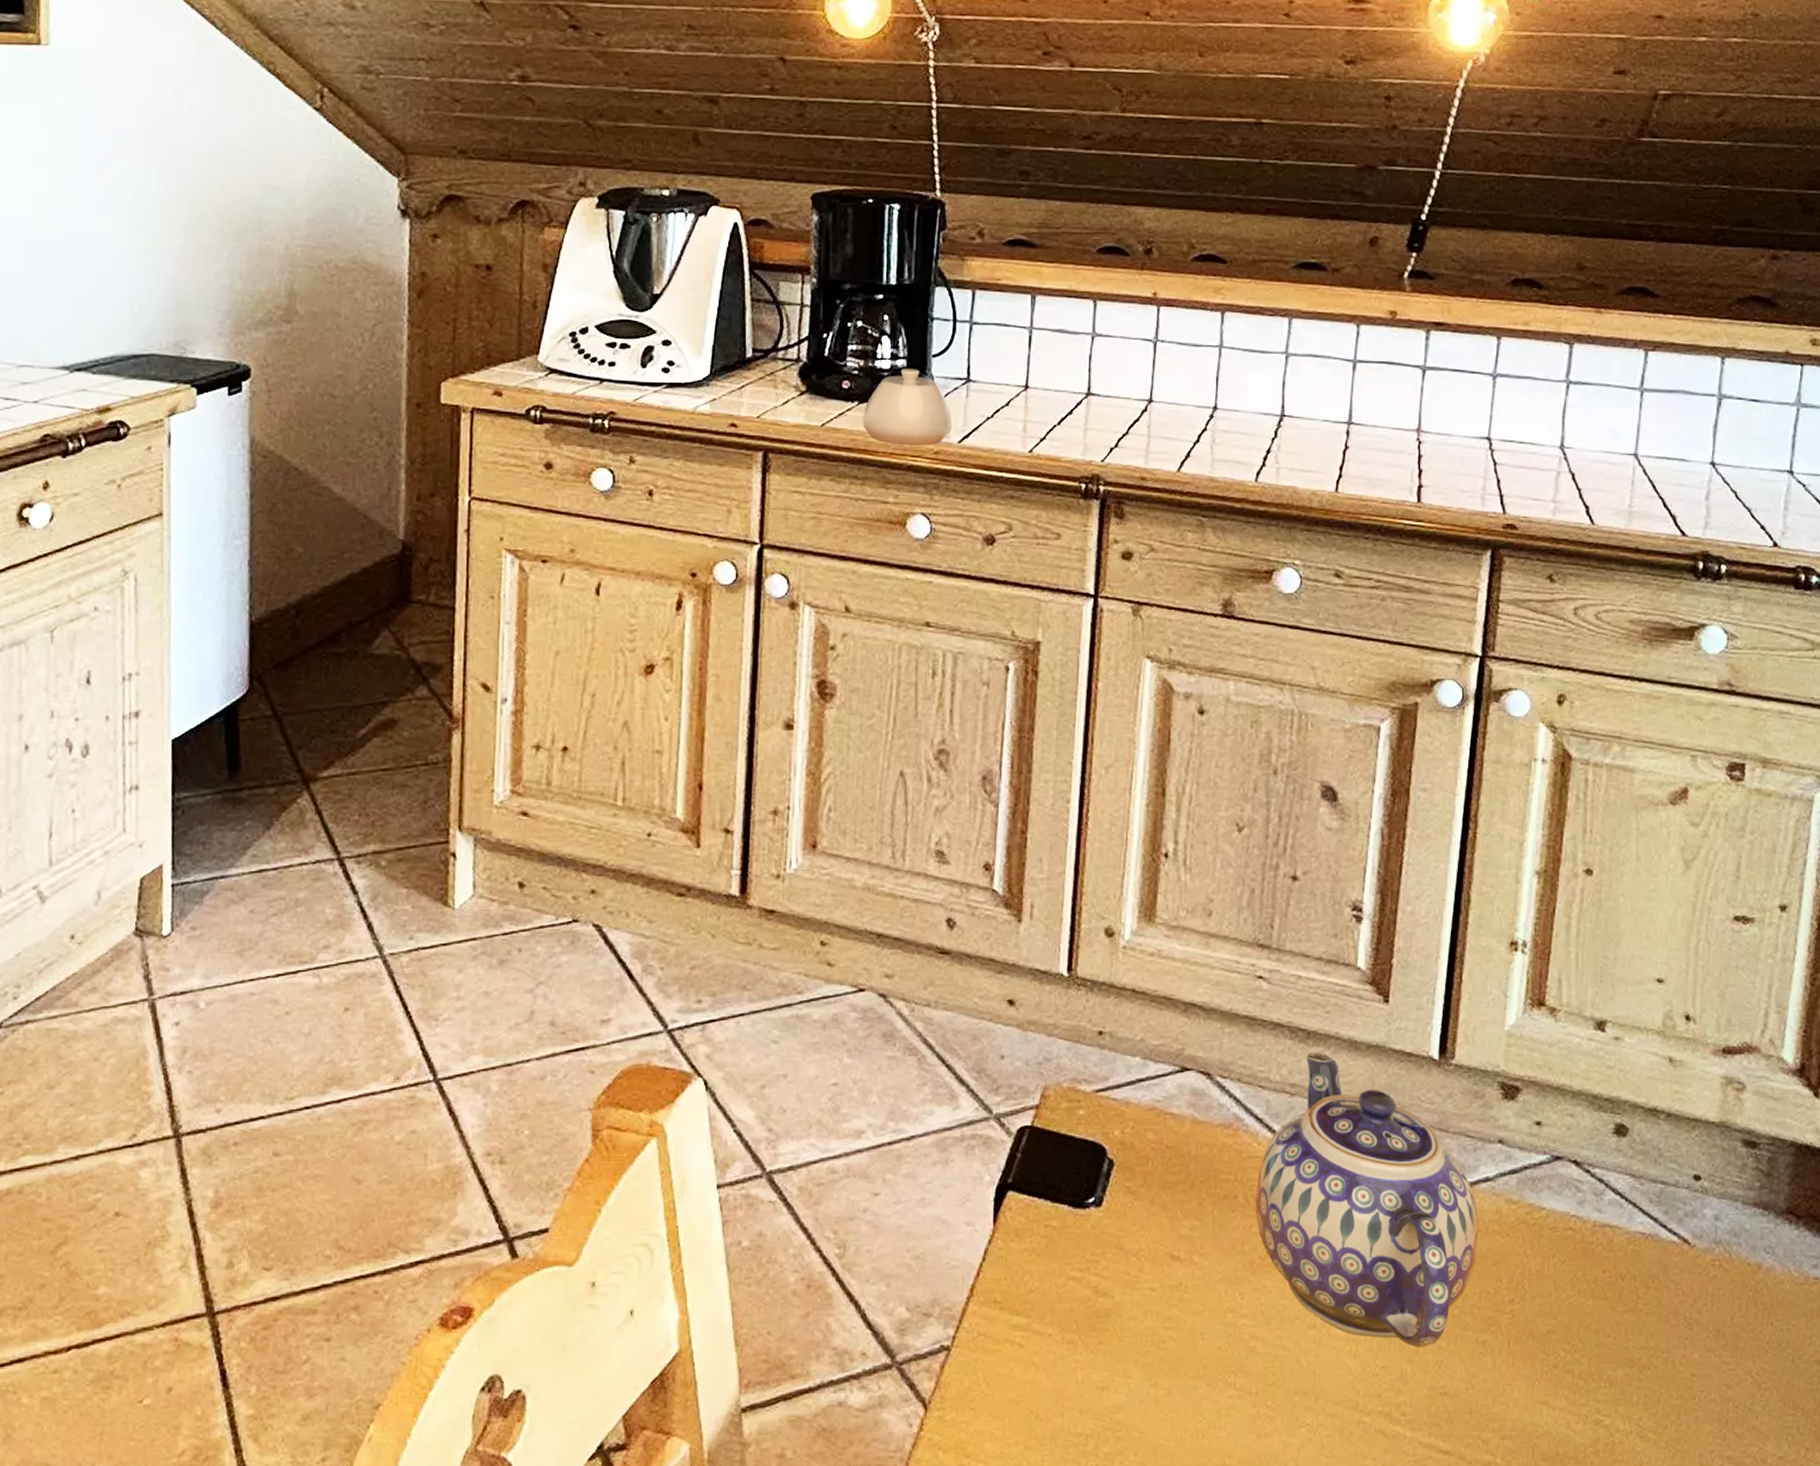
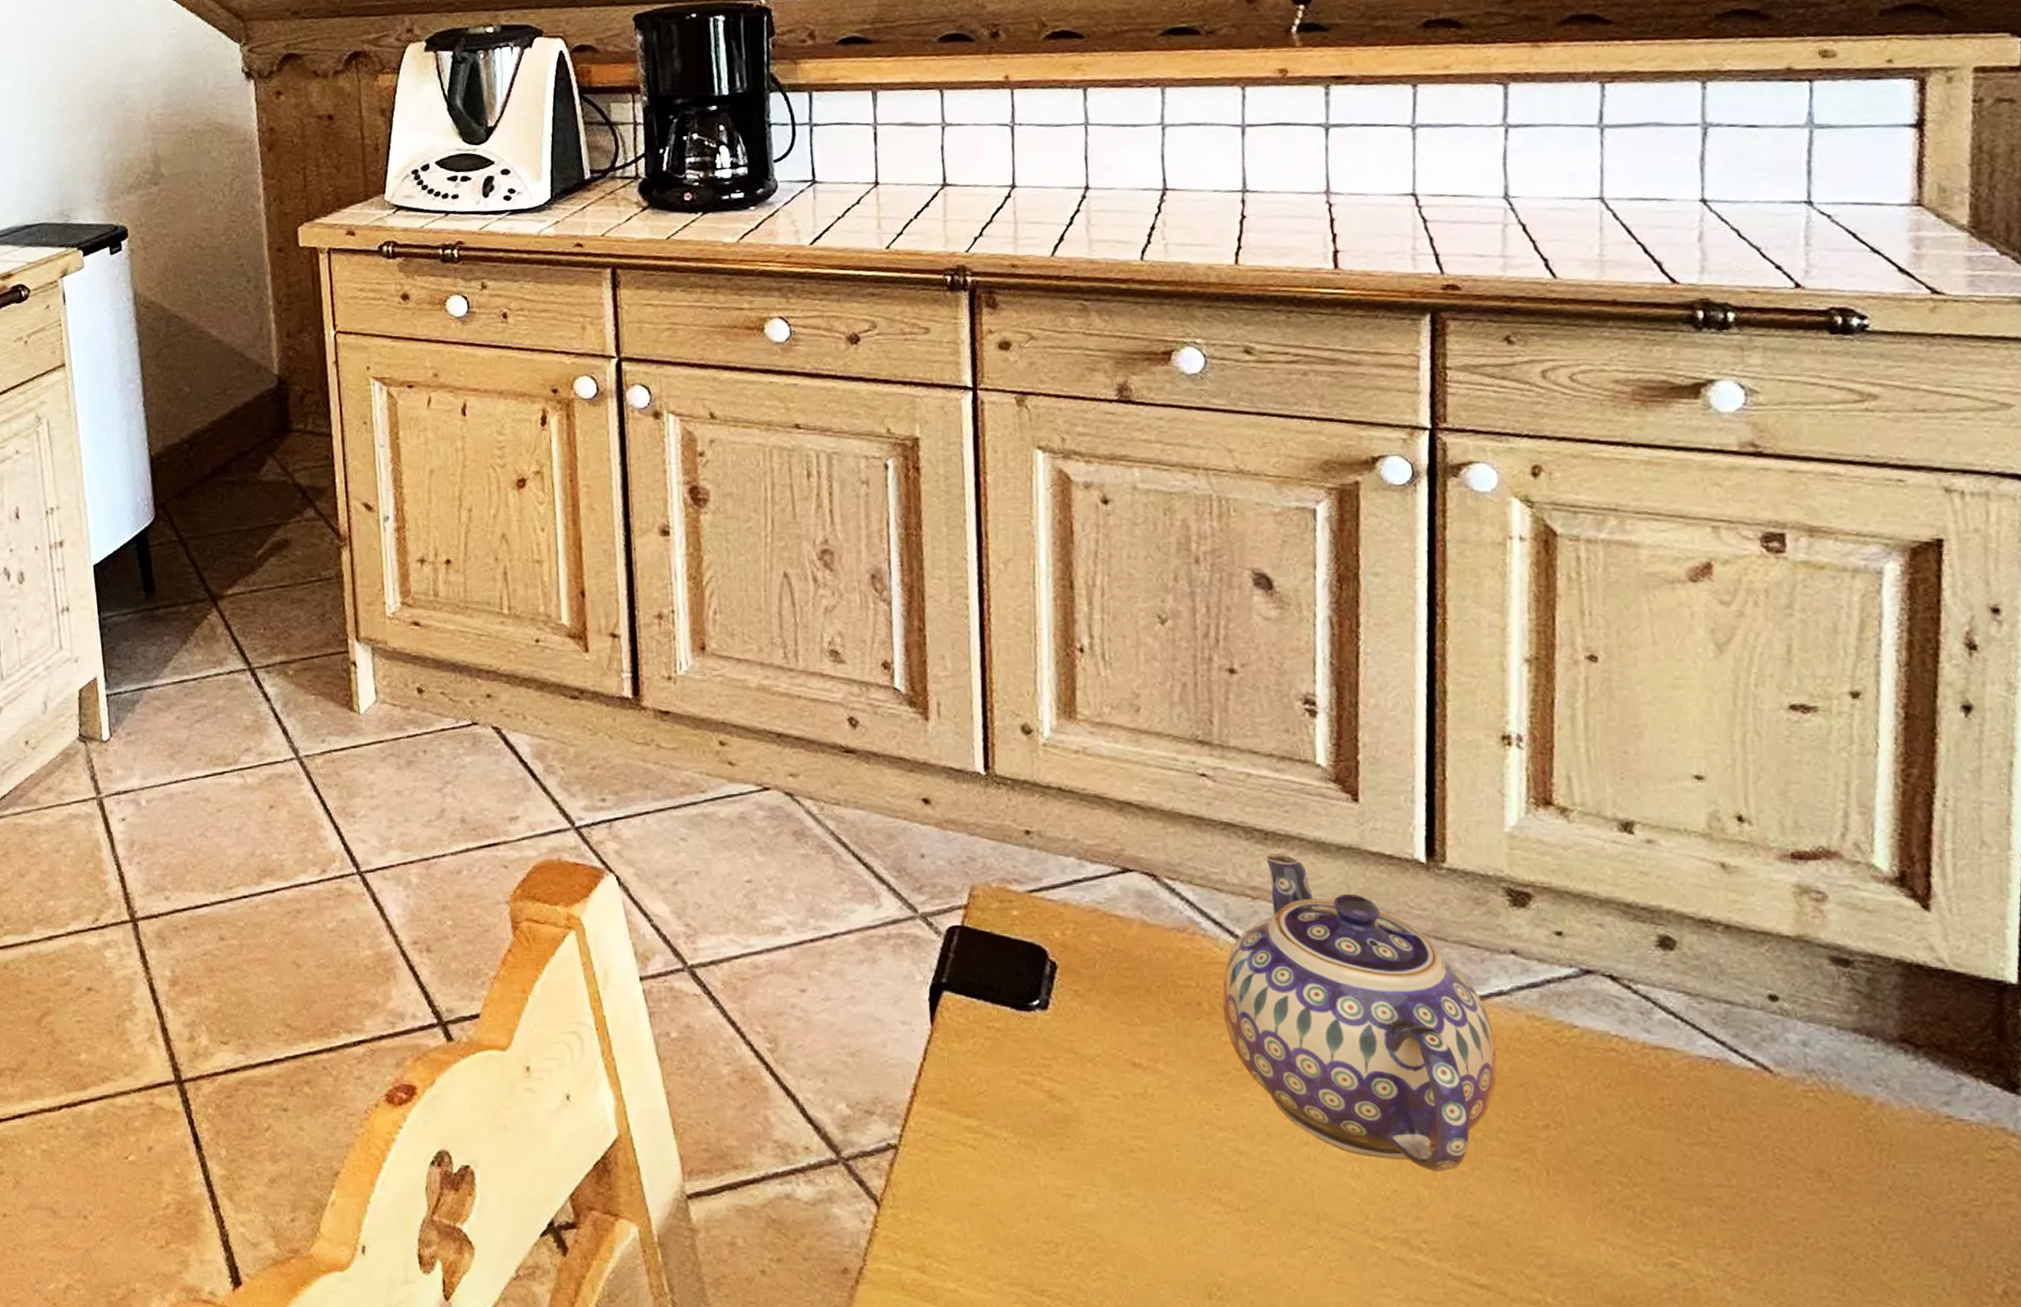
sugar bowl: present [862,368,953,446] -> none [708,175,803,252]

